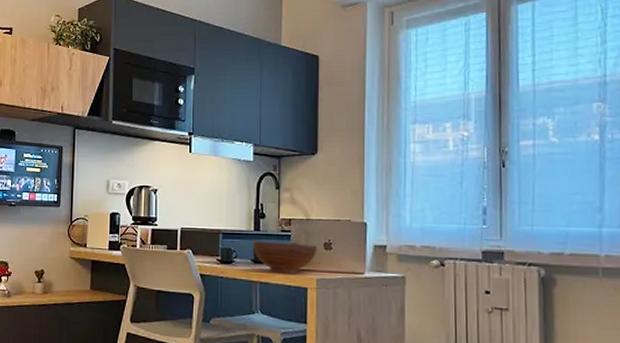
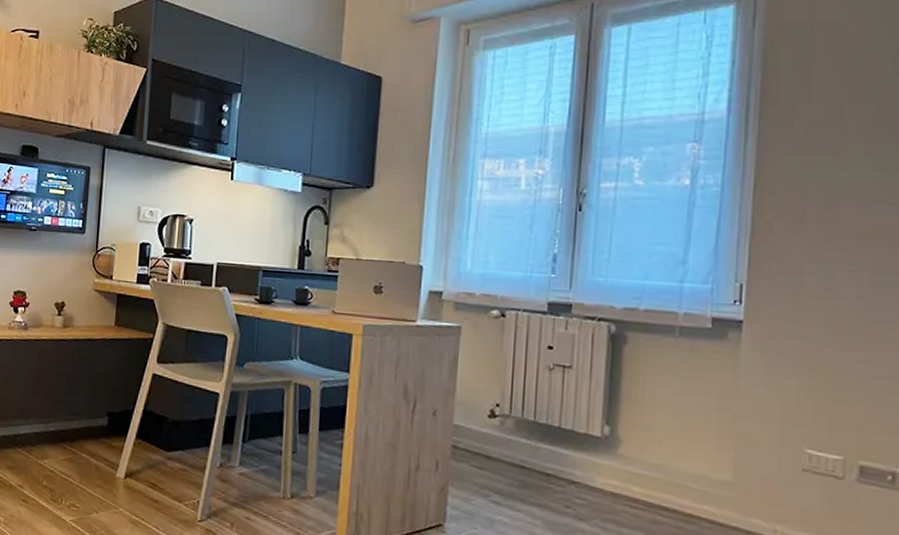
bowl: present [252,240,318,274] -> none [294,280,367,319]

